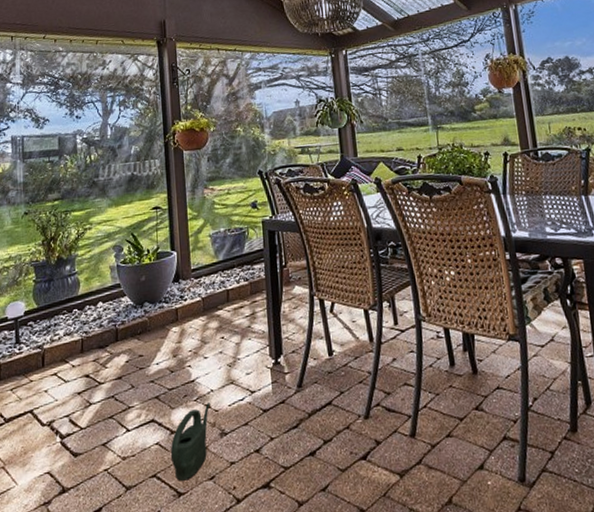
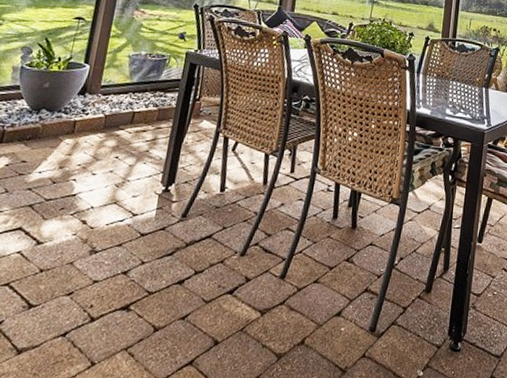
watering can: present [170,403,210,481] -> none [30,219,87,293]

